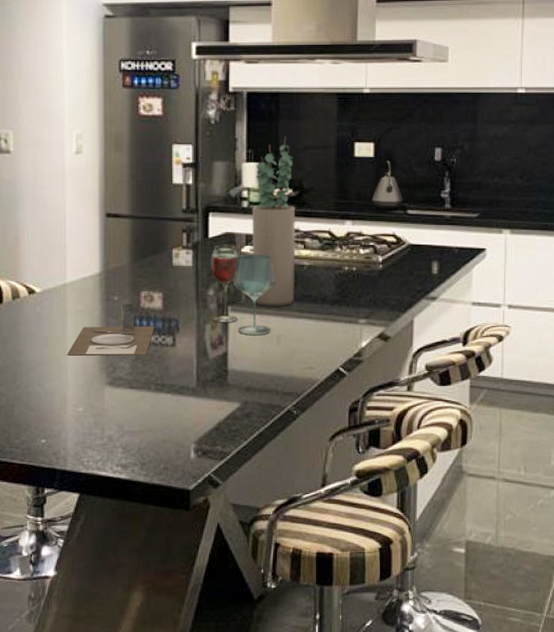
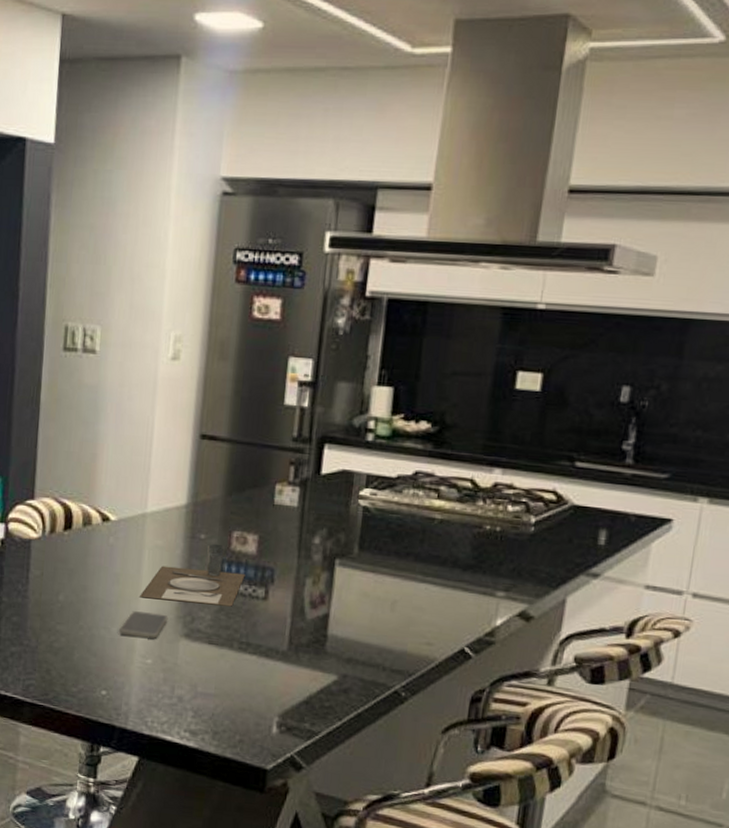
mobile phone: none [52,367,93,390] -> present [119,611,168,640]
wineglass: present [211,244,239,323] -> none [316,483,356,580]
wine glass: present [233,253,276,335] -> none [344,498,399,598]
vase: present [252,136,295,306] -> none [369,357,437,566]
kettle: present [372,160,403,210] -> none [531,397,572,460]

